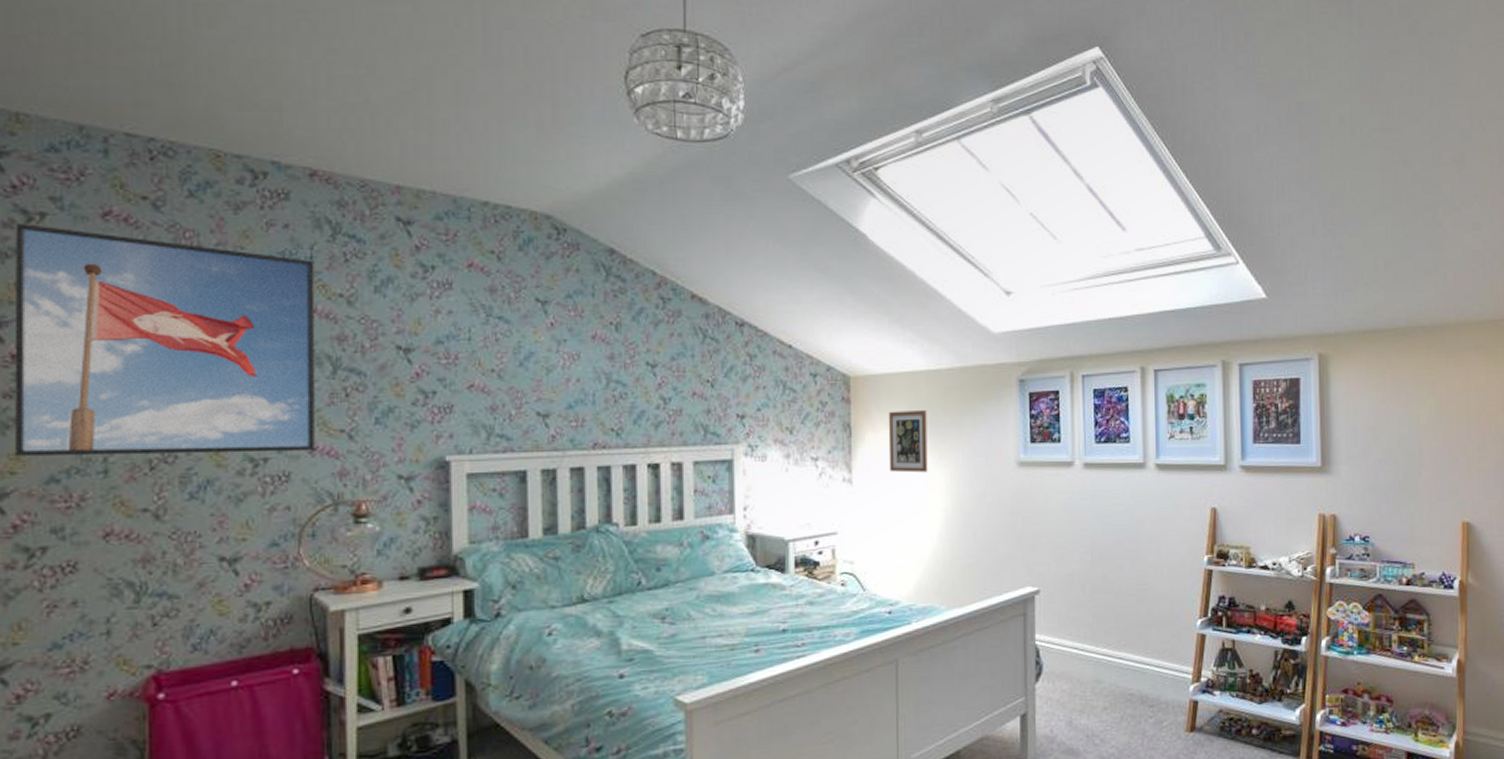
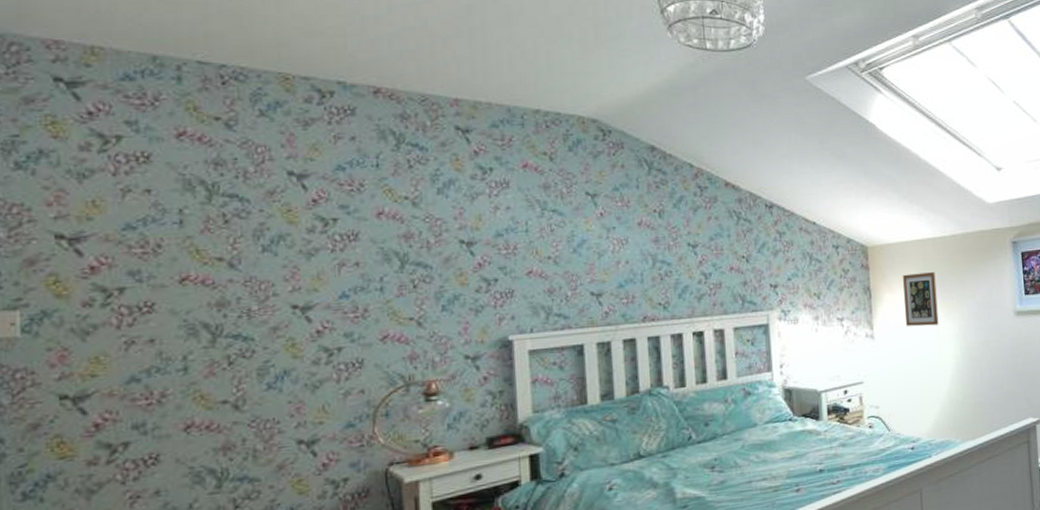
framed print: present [14,224,316,456] -> none [92,146,386,360]

